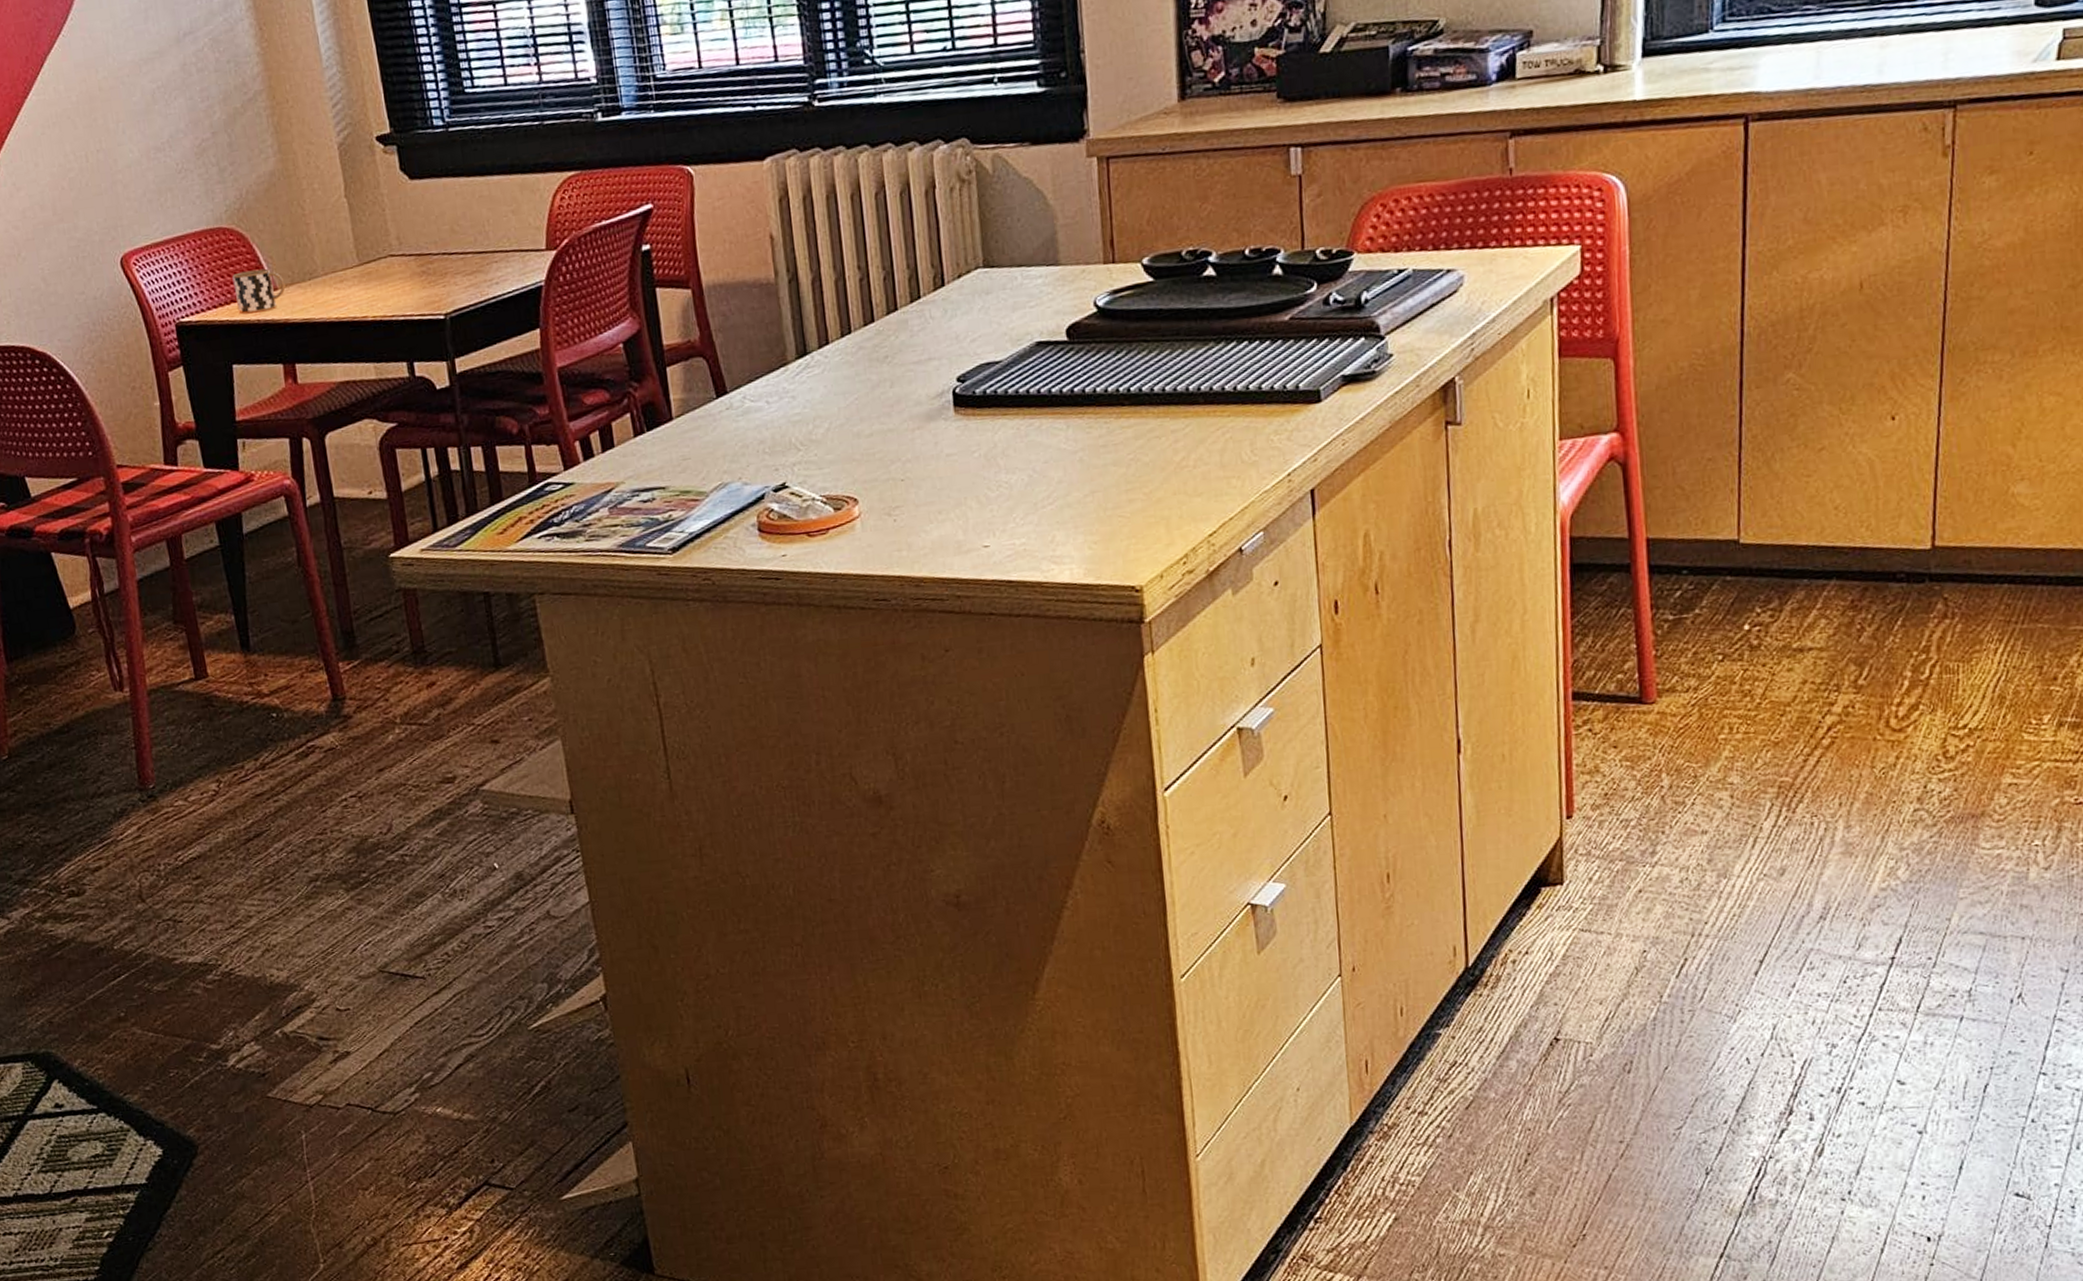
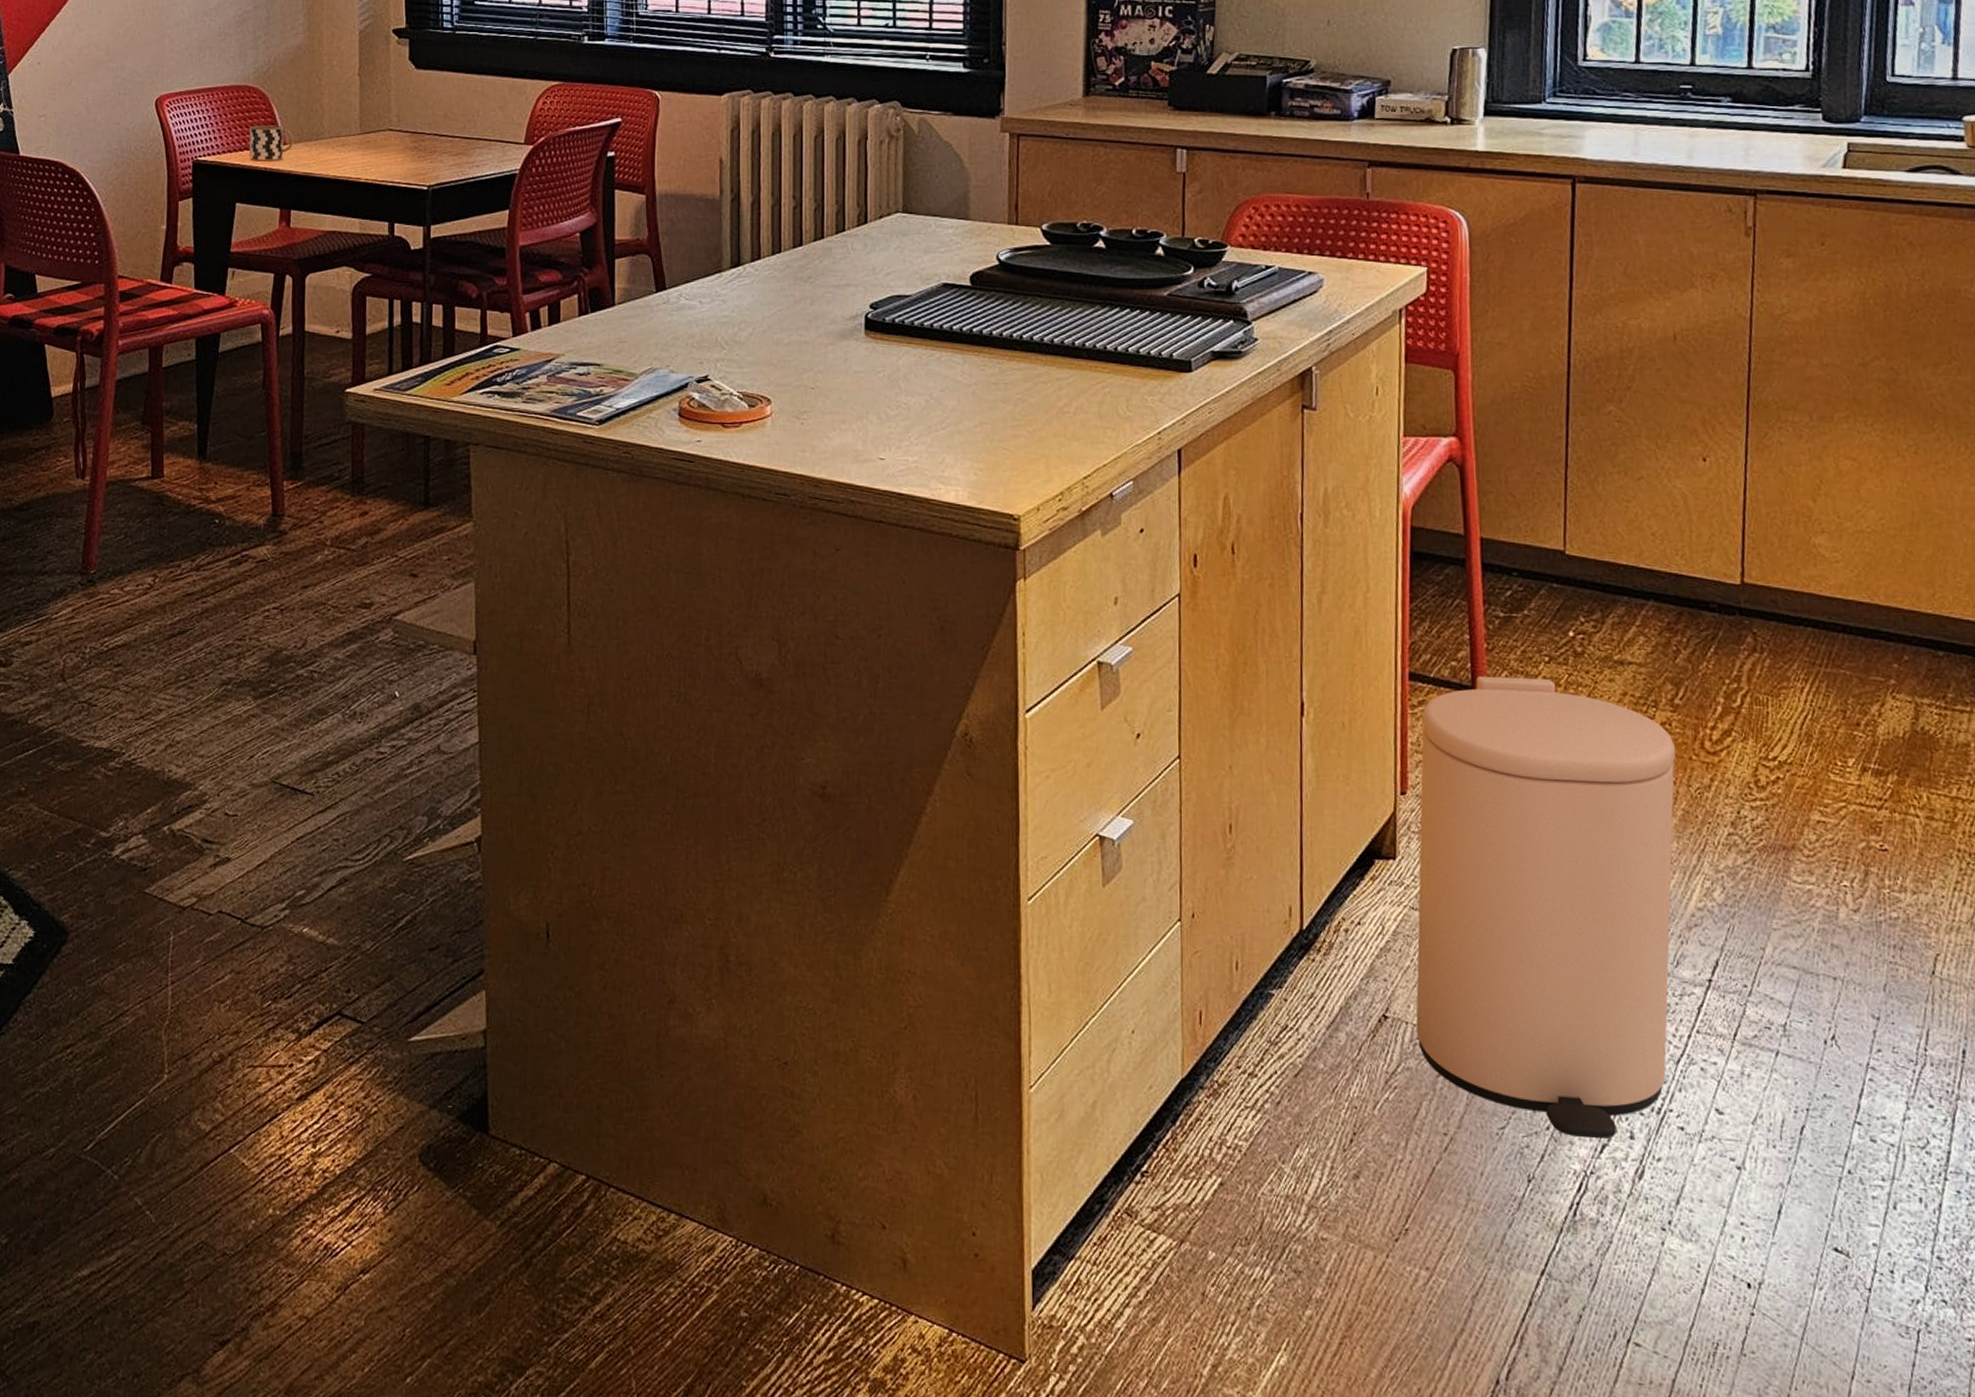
pedal bin: none [1587,677,1860,1126] -> present [1415,675,1676,1139]

